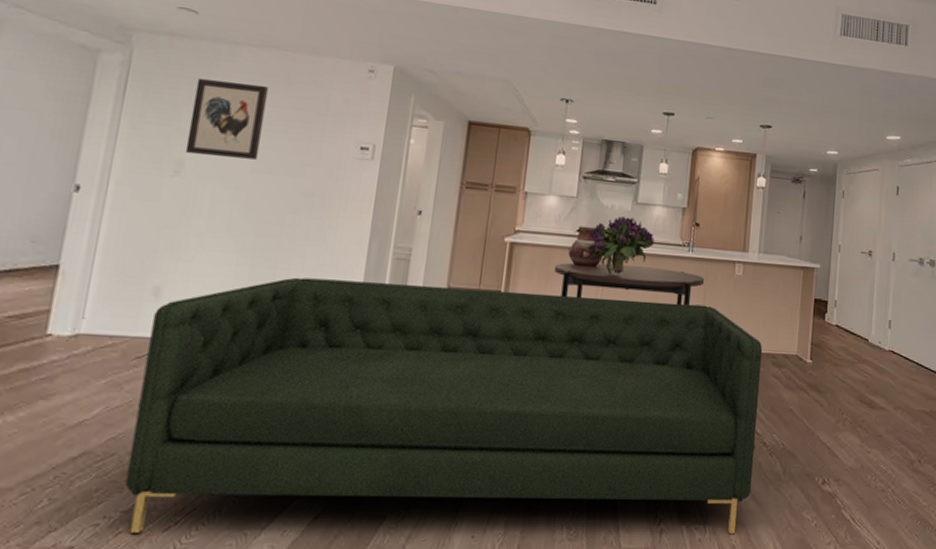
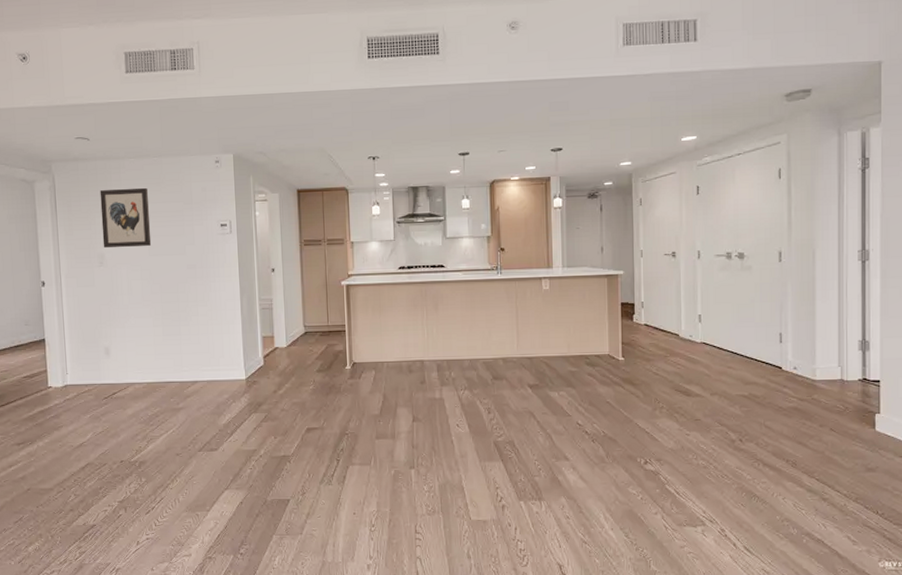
sofa: present [125,277,763,535] -> none [109,319,579,516]
dining table: present [553,262,705,306] -> none [384,291,516,324]
ceramic pot: present [568,225,604,268] -> none [394,263,424,299]
bouquet: present [587,216,655,275] -> none [409,251,467,301]

